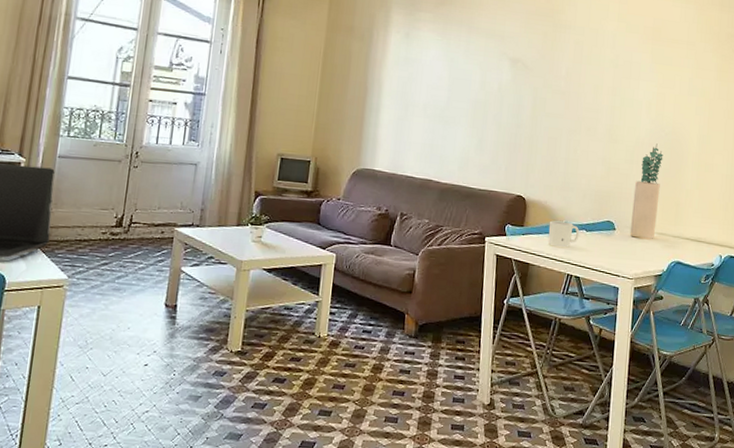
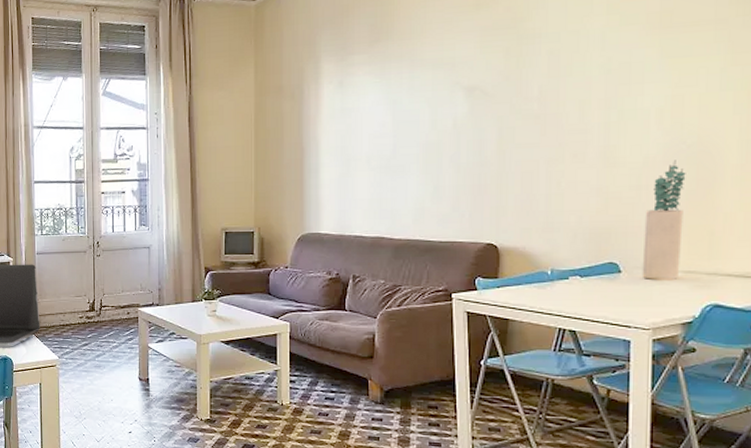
mug: present [547,220,580,249] -> none [530,268,572,299]

